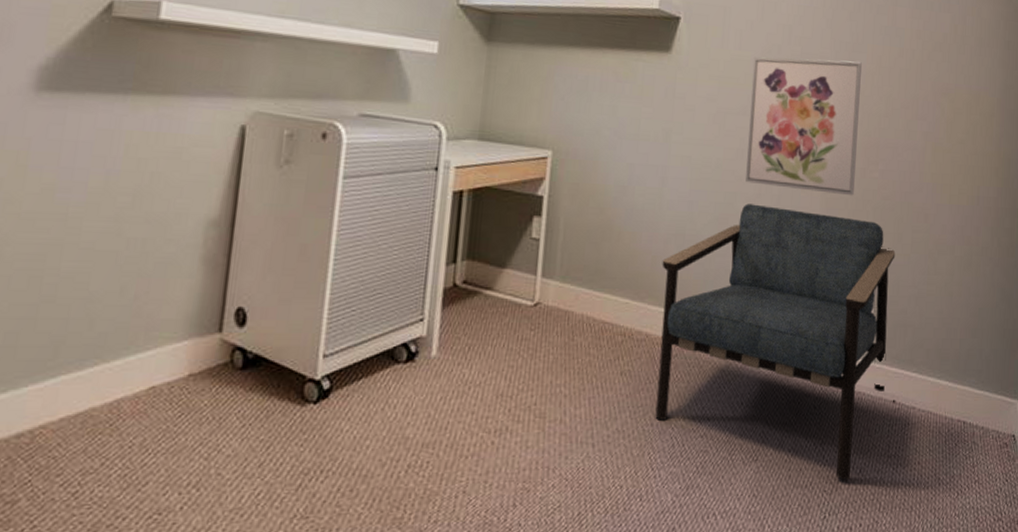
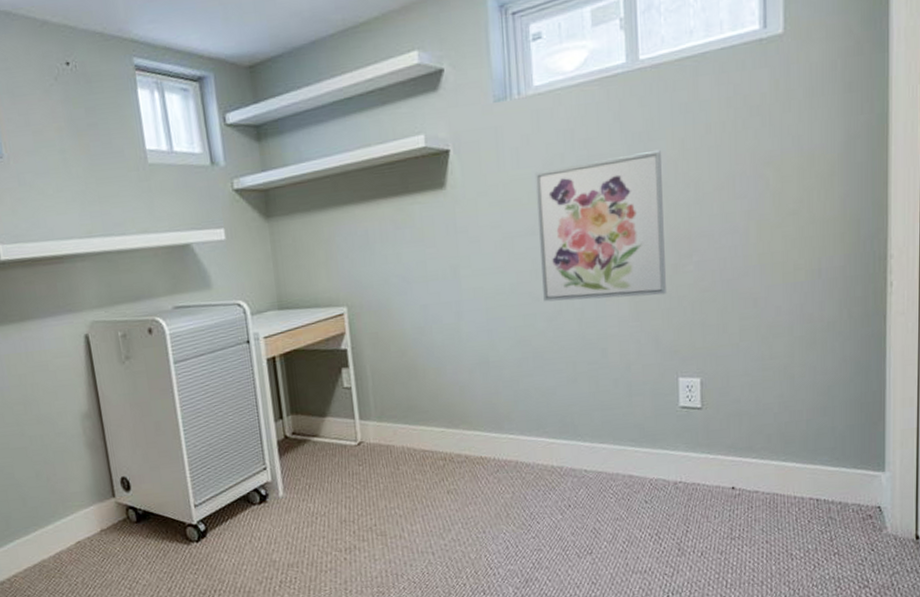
armchair: present [655,203,896,480] -> none [470,316,722,563]

